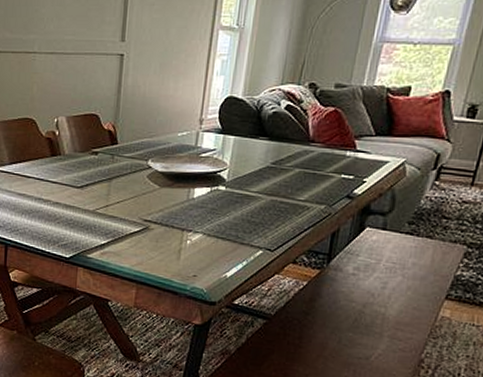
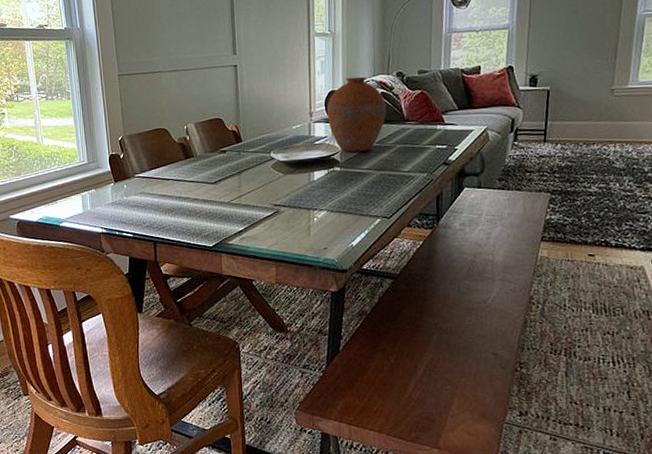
vase: none [219,83,291,172] -> present [326,76,386,152]

